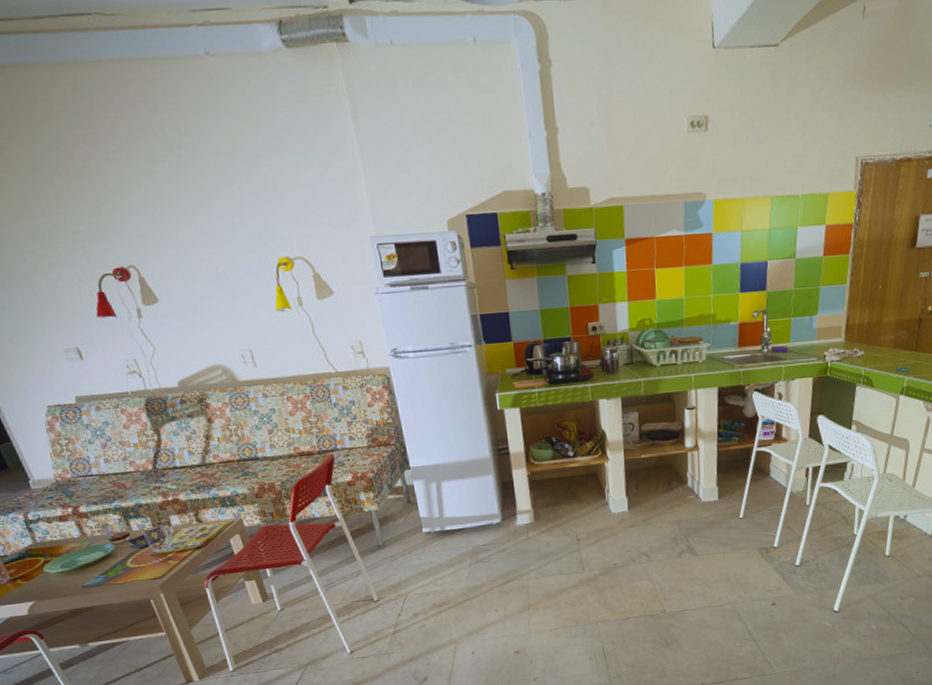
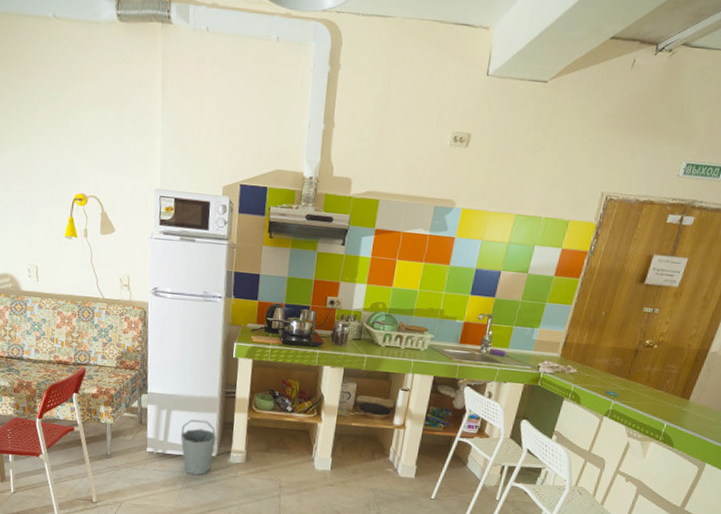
bucket: none [456,484,499,547] -> present [180,419,217,475]

